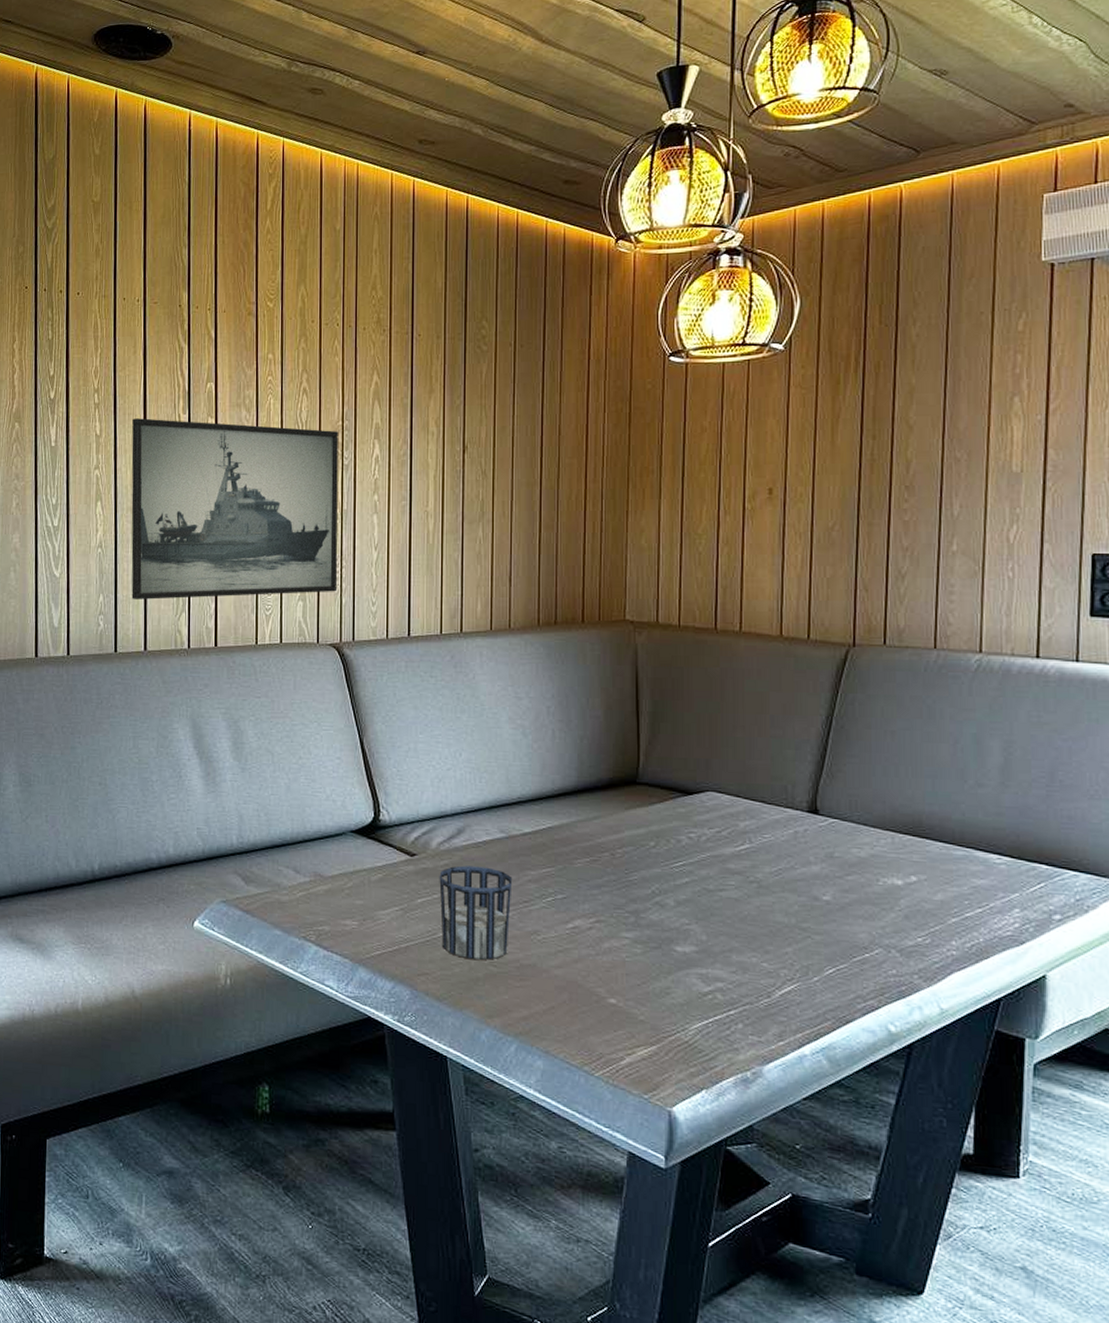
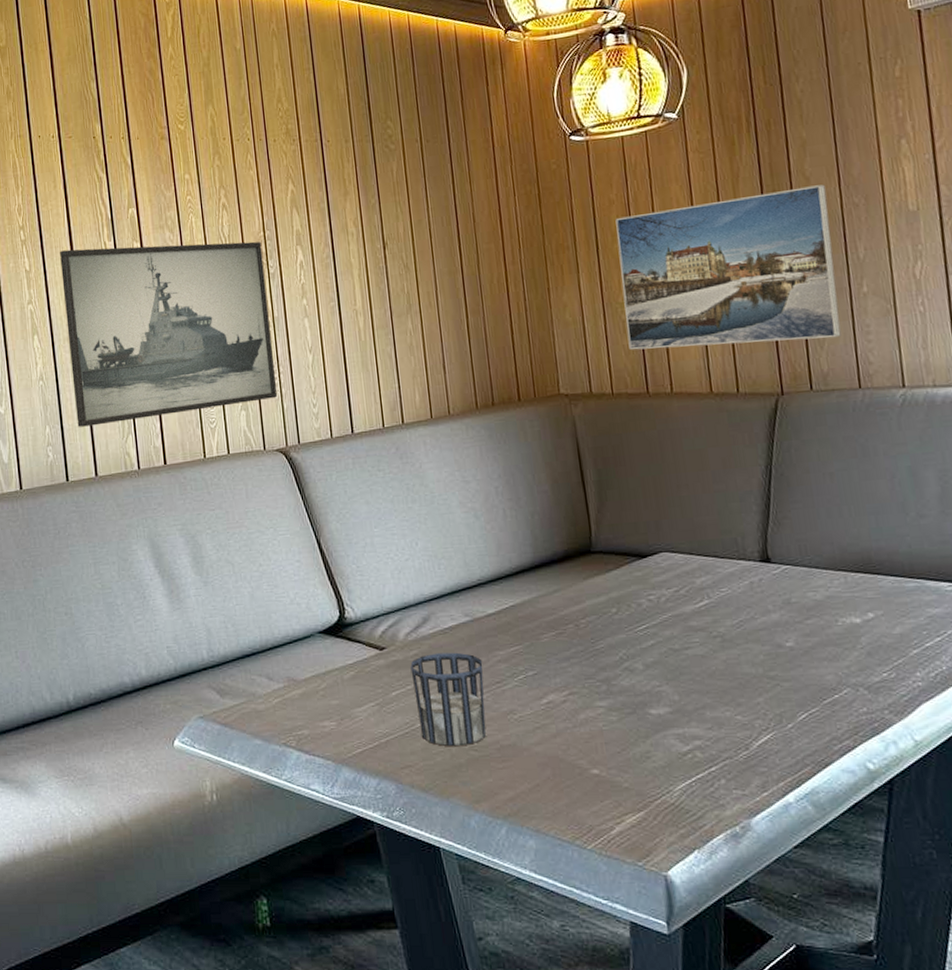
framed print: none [702,435,928,594] -> present [615,184,841,350]

